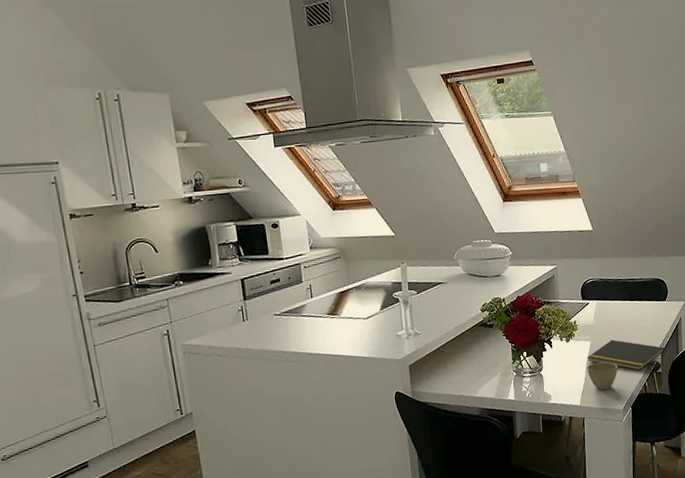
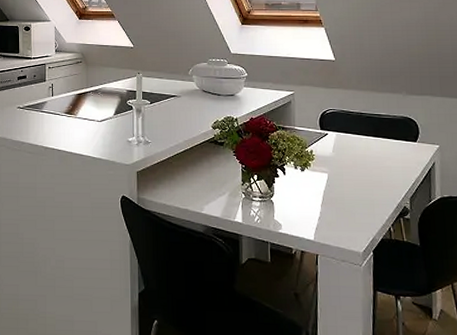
notepad: present [587,339,665,371] -> none [323,175,415,213]
cup: present [587,362,618,390] -> none [323,198,359,228]

